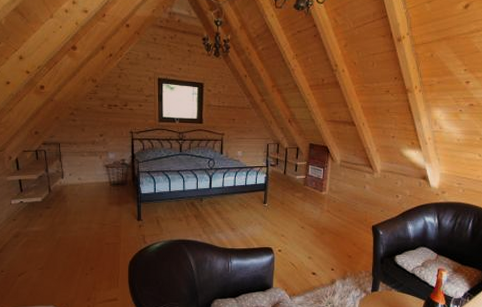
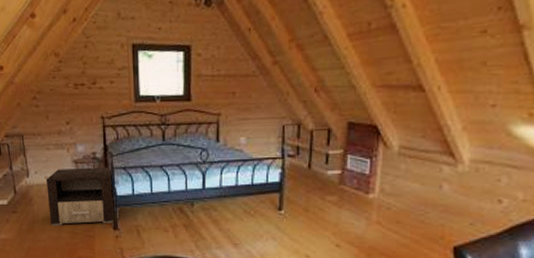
nightstand: none [79,171,140,218] -> present [45,167,116,226]

